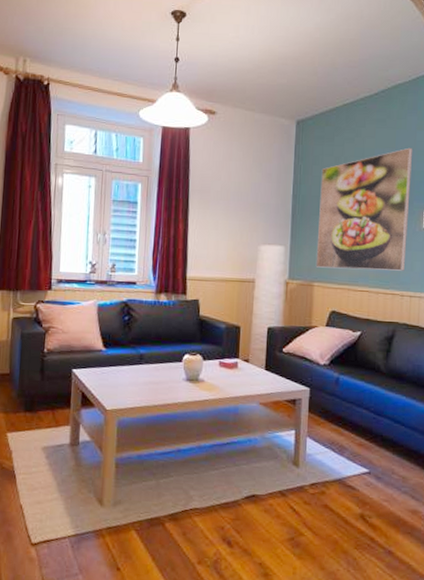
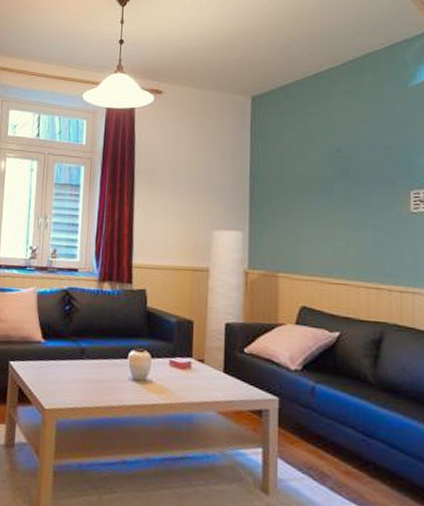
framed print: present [315,147,413,271] -> none [280,121,393,261]

